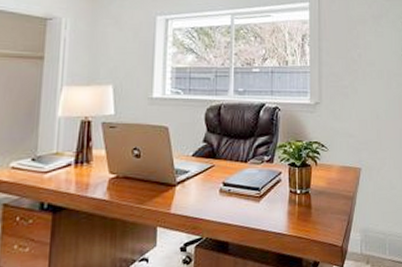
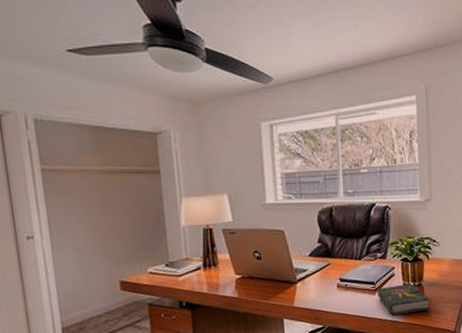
book: none [262,191,317,227] -> present [377,283,430,316]

